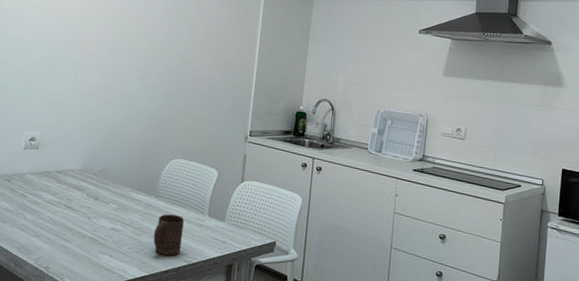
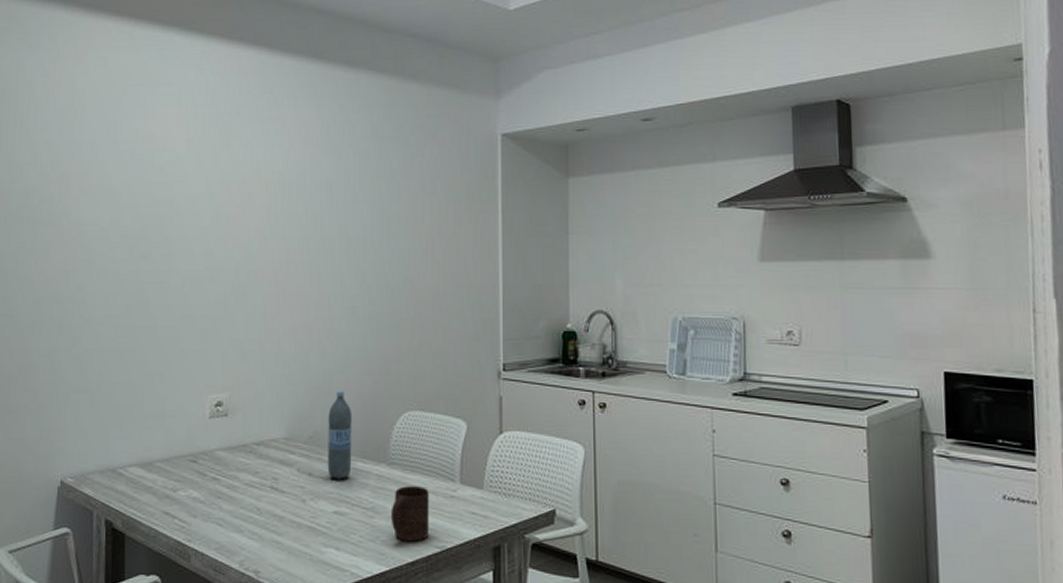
water bottle: none [110,138,134,205] -> present [327,390,353,479]

